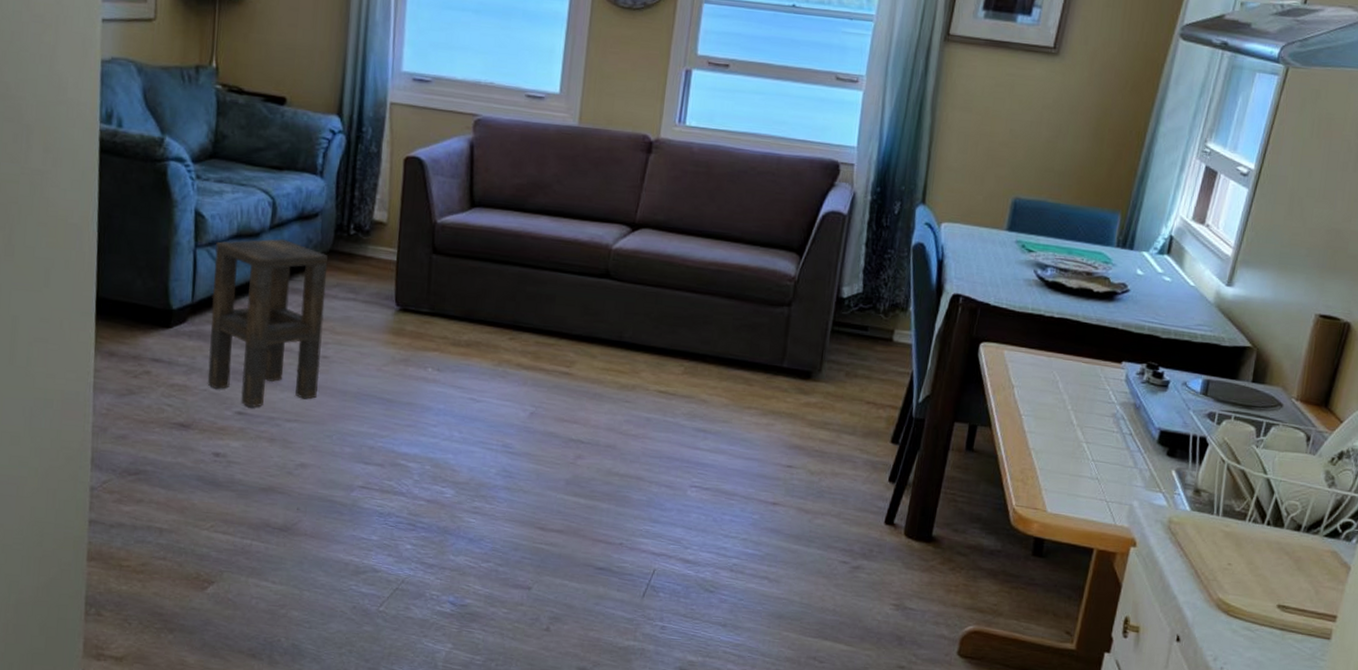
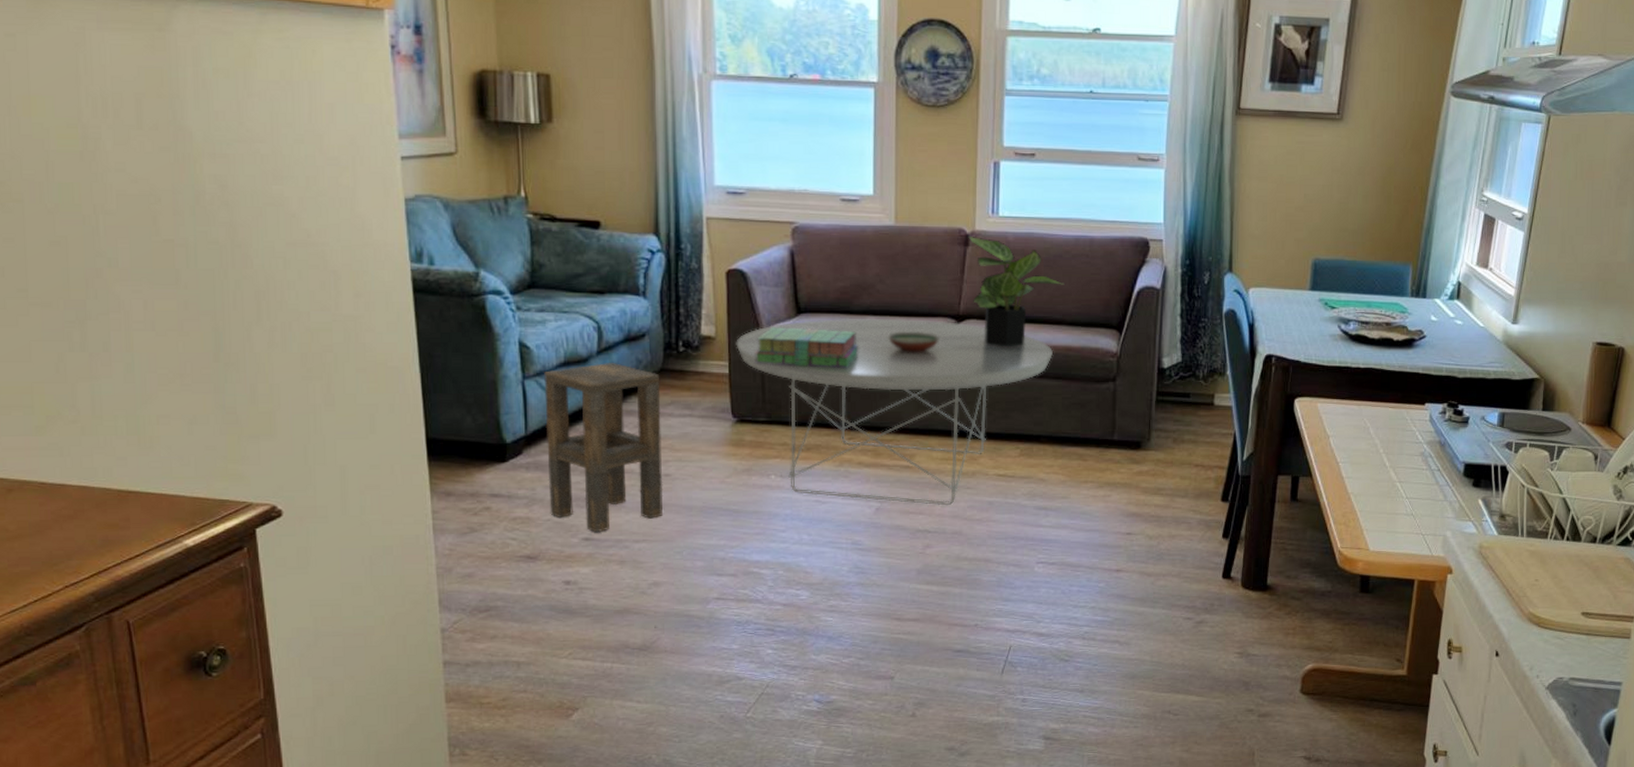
coffee table: none [406,214,728,418] -> present [736,318,1053,506]
stack of books: none [423,218,530,267] -> present [755,327,859,368]
decorative bowl: none [560,235,612,258] -> present [888,333,939,352]
potted plant: none [650,143,747,261] -> present [967,235,1065,347]

